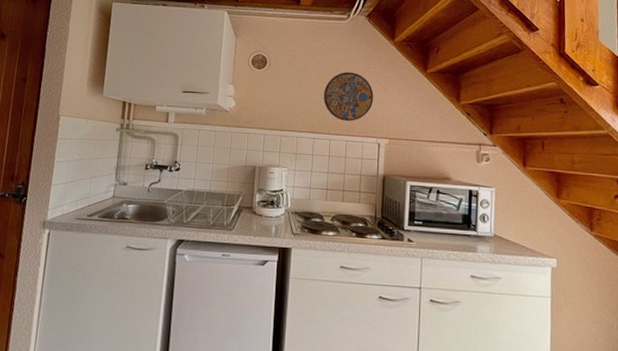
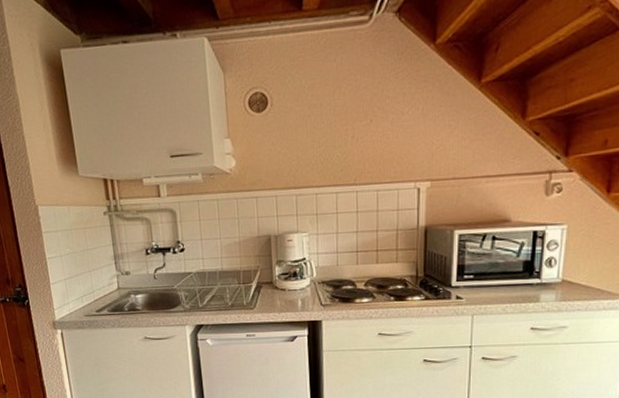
manhole cover: present [324,72,374,121] -> none [345,98,410,166]

